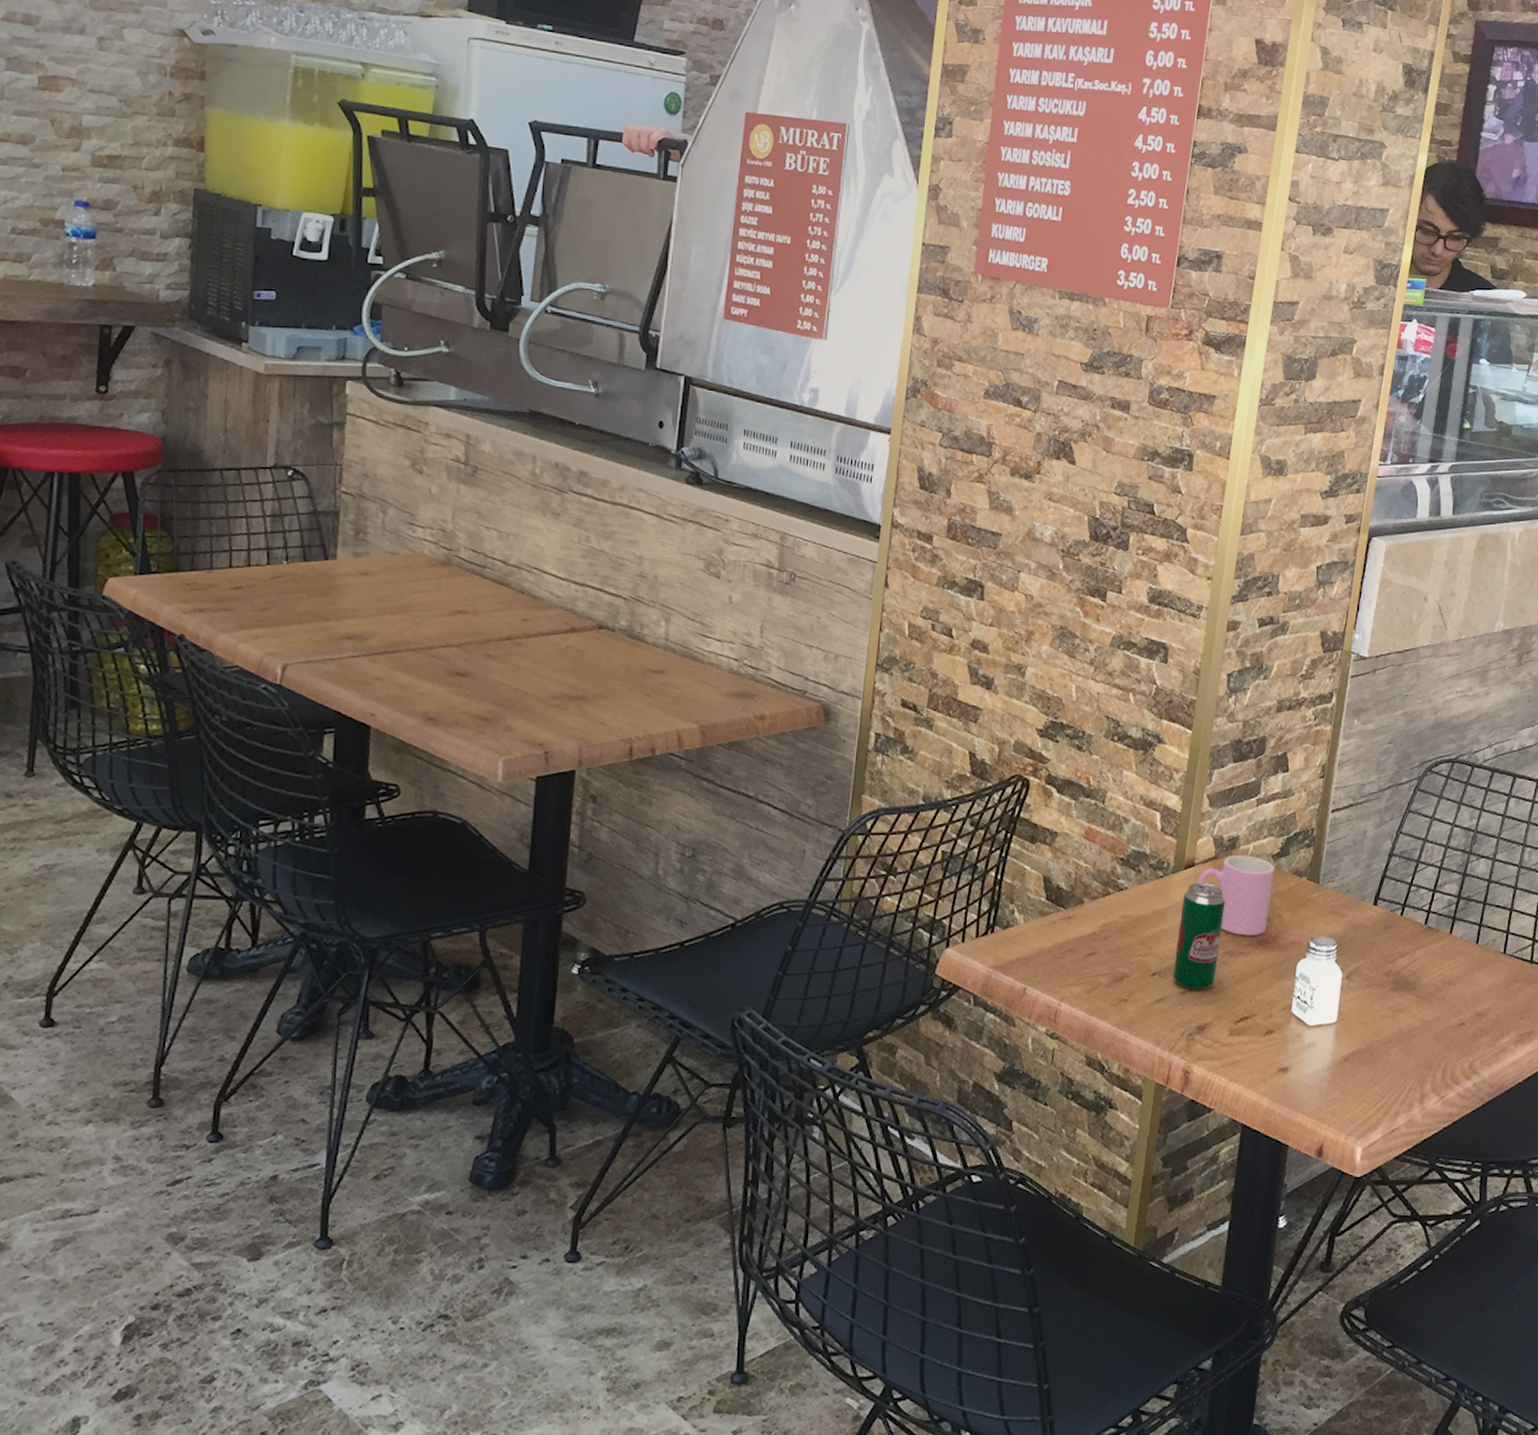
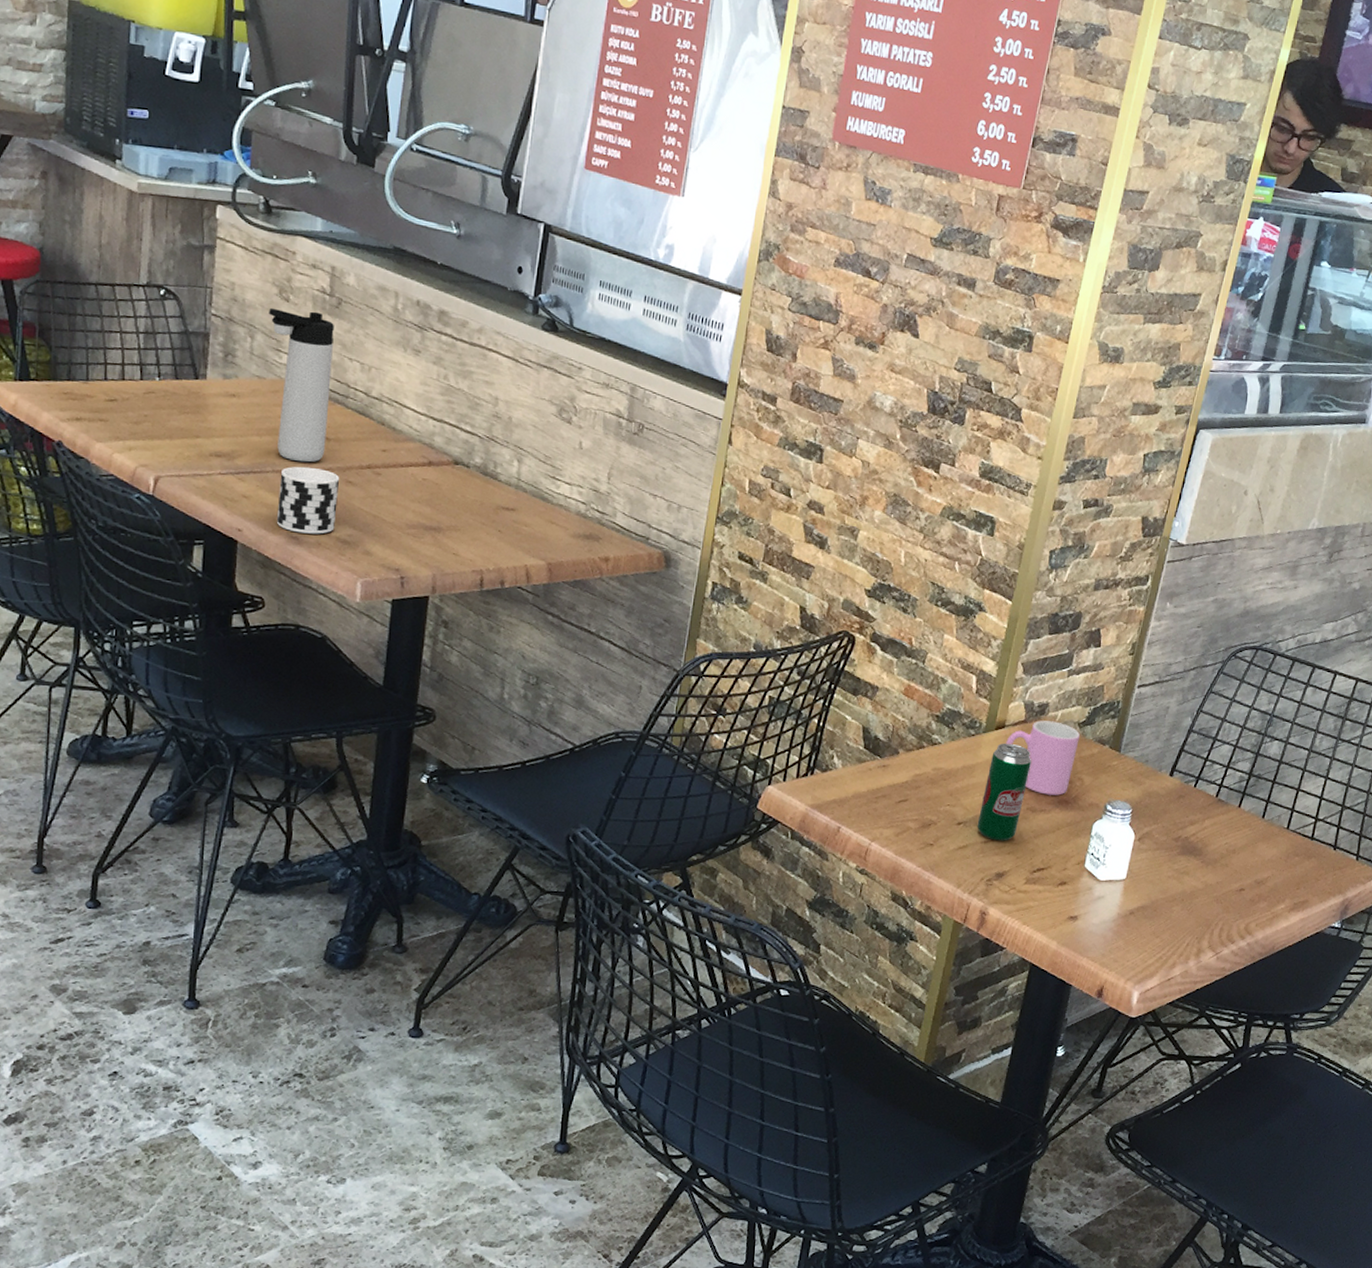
thermos bottle: none [401,481,470,638] -> present [268,307,334,463]
cup: none [411,642,479,713] -> present [276,466,340,534]

